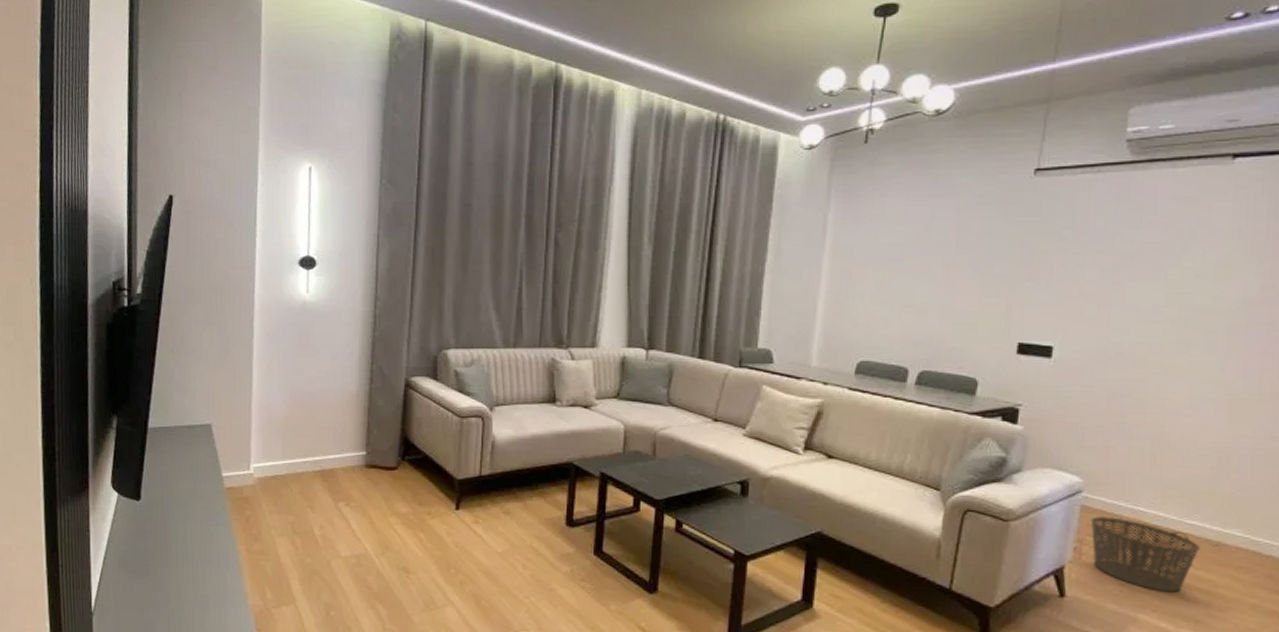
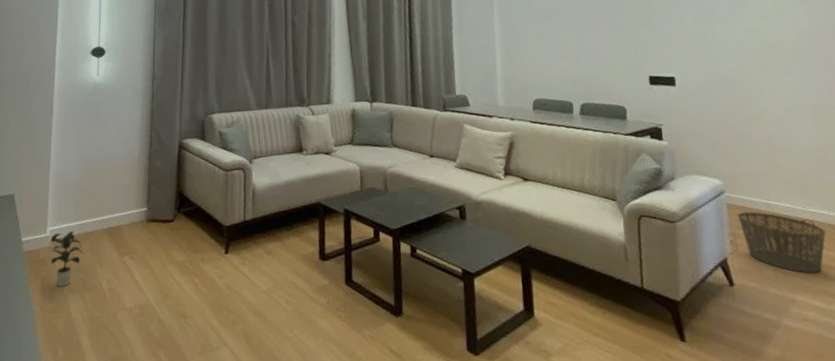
potted plant: none [255,469,292,528] -> present [51,230,83,287]

